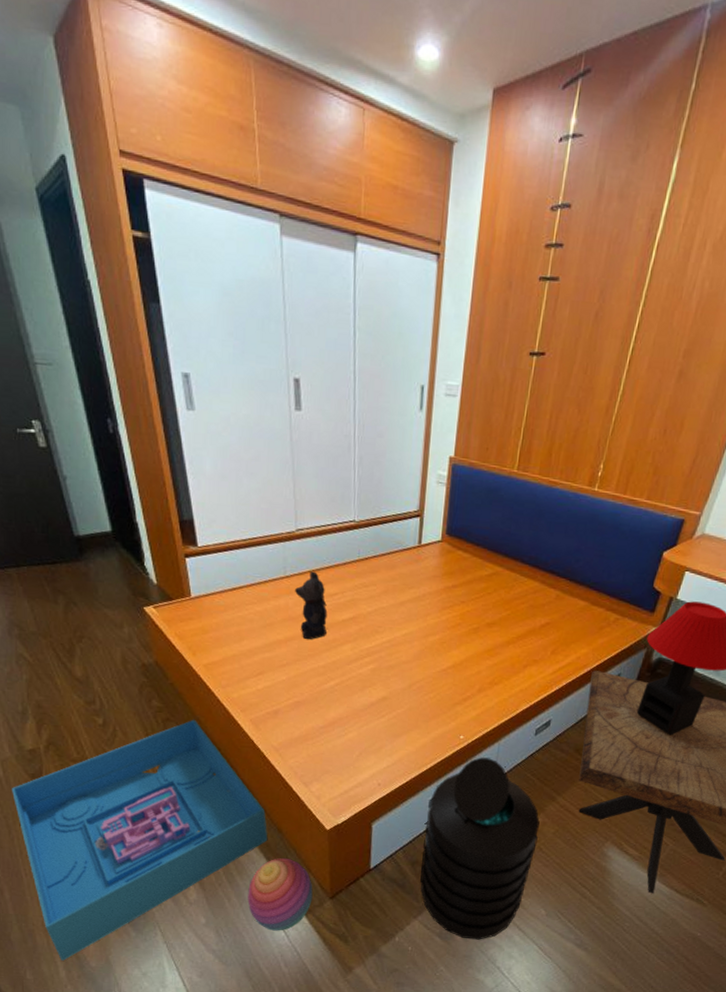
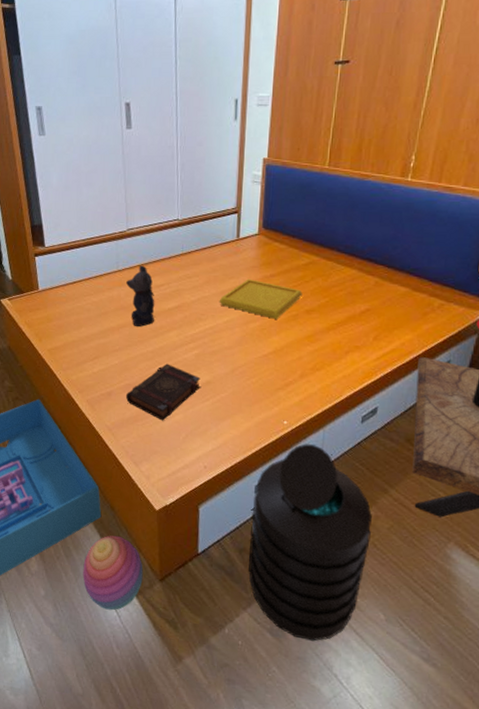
book: none [294,679,376,739] -> present [125,363,201,421]
serving tray: none [397,589,484,632] -> present [219,279,302,319]

